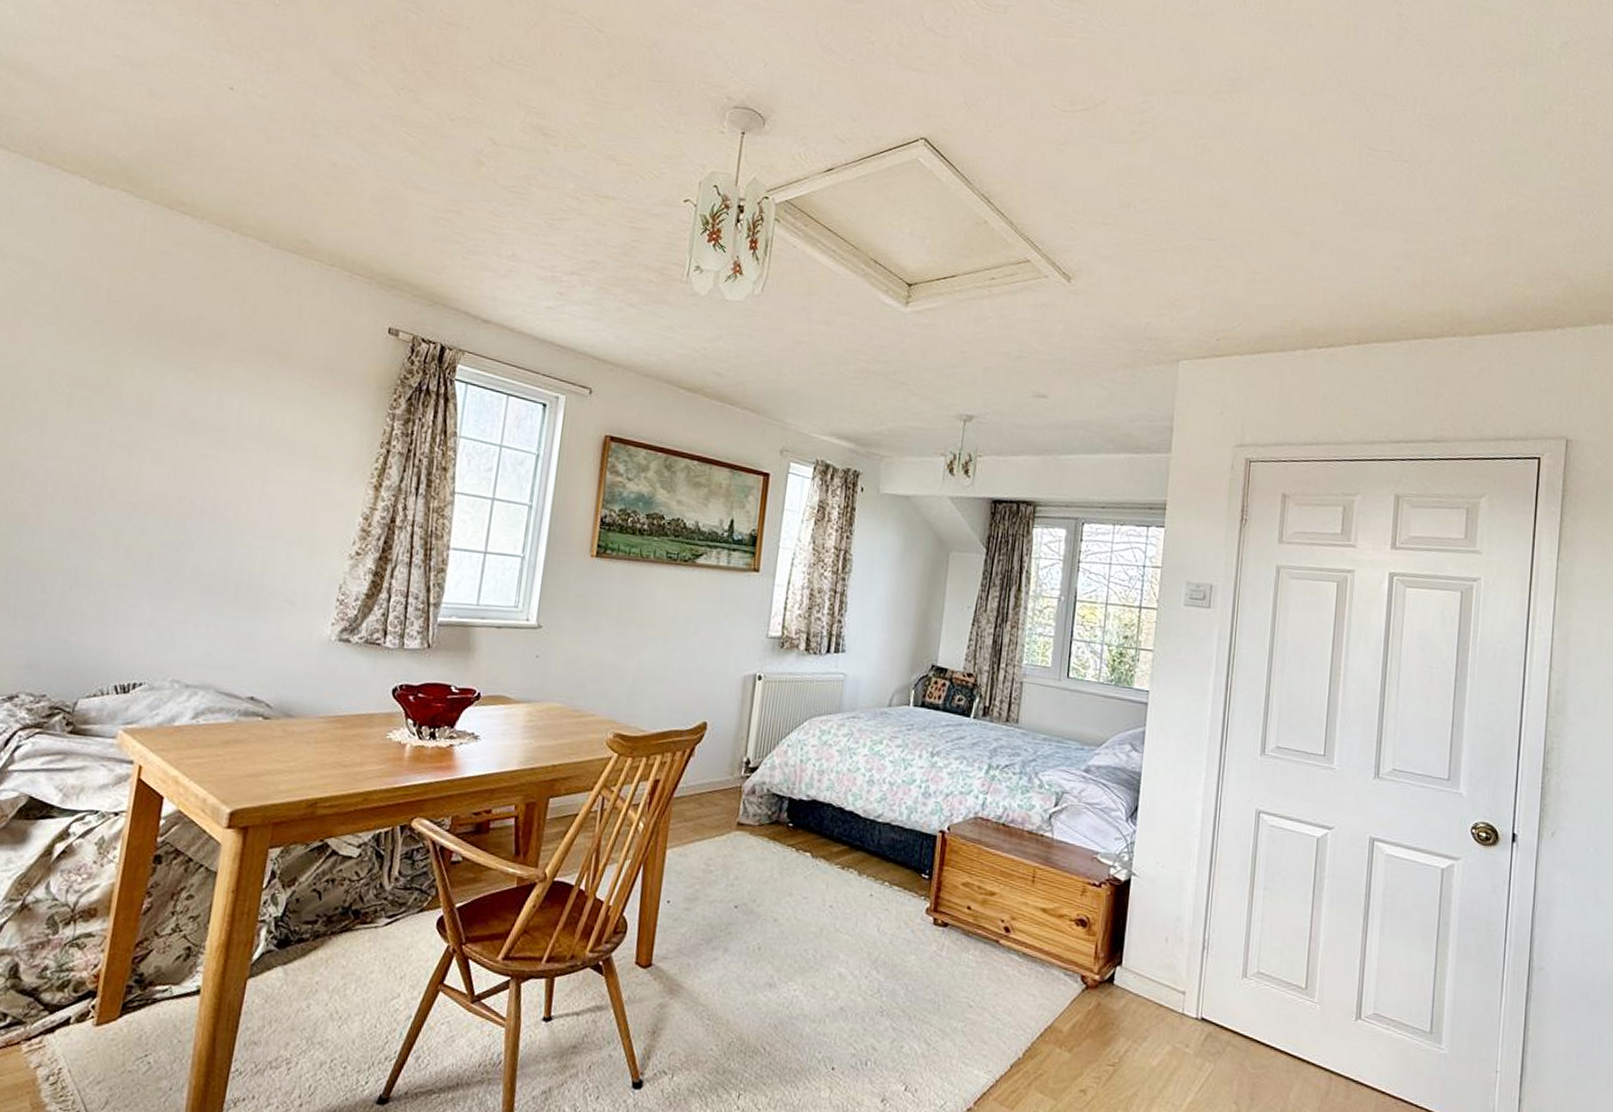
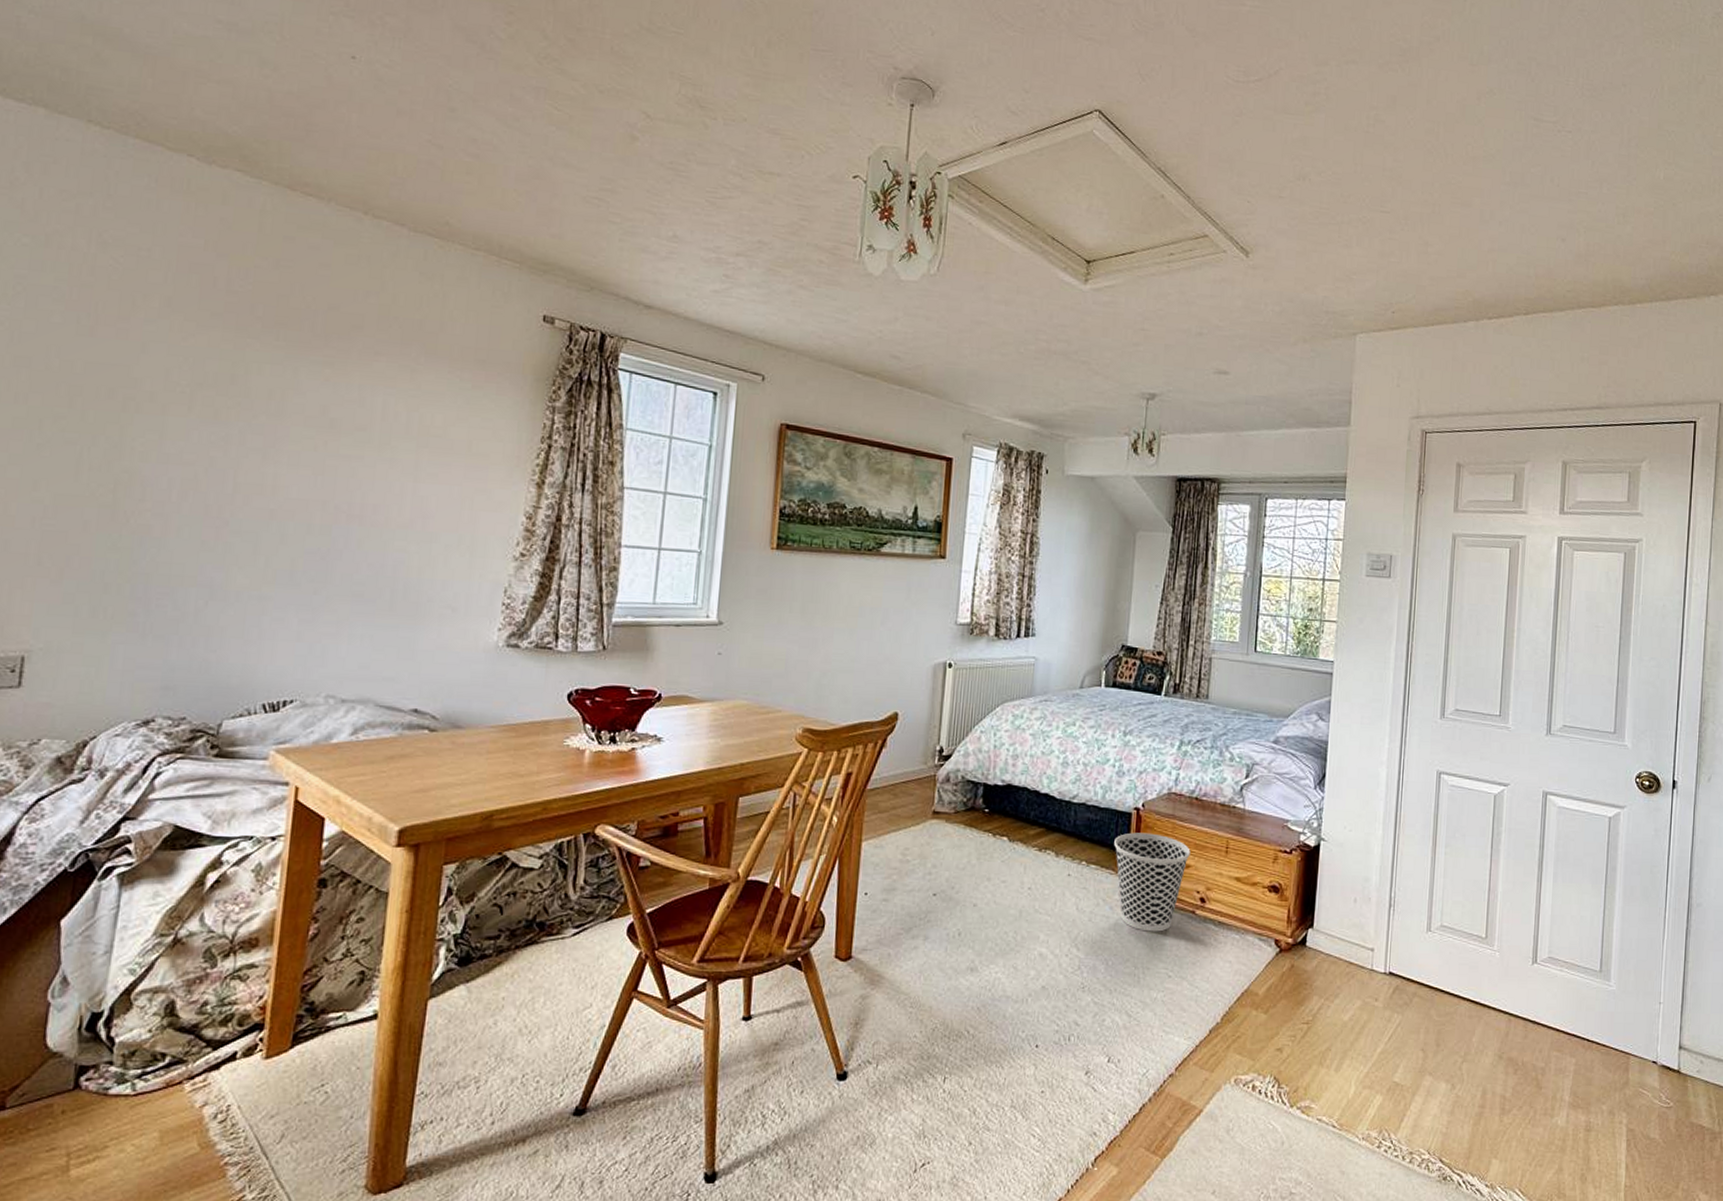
wastebasket: none [918,855,996,960] -> present [1114,832,1191,932]

